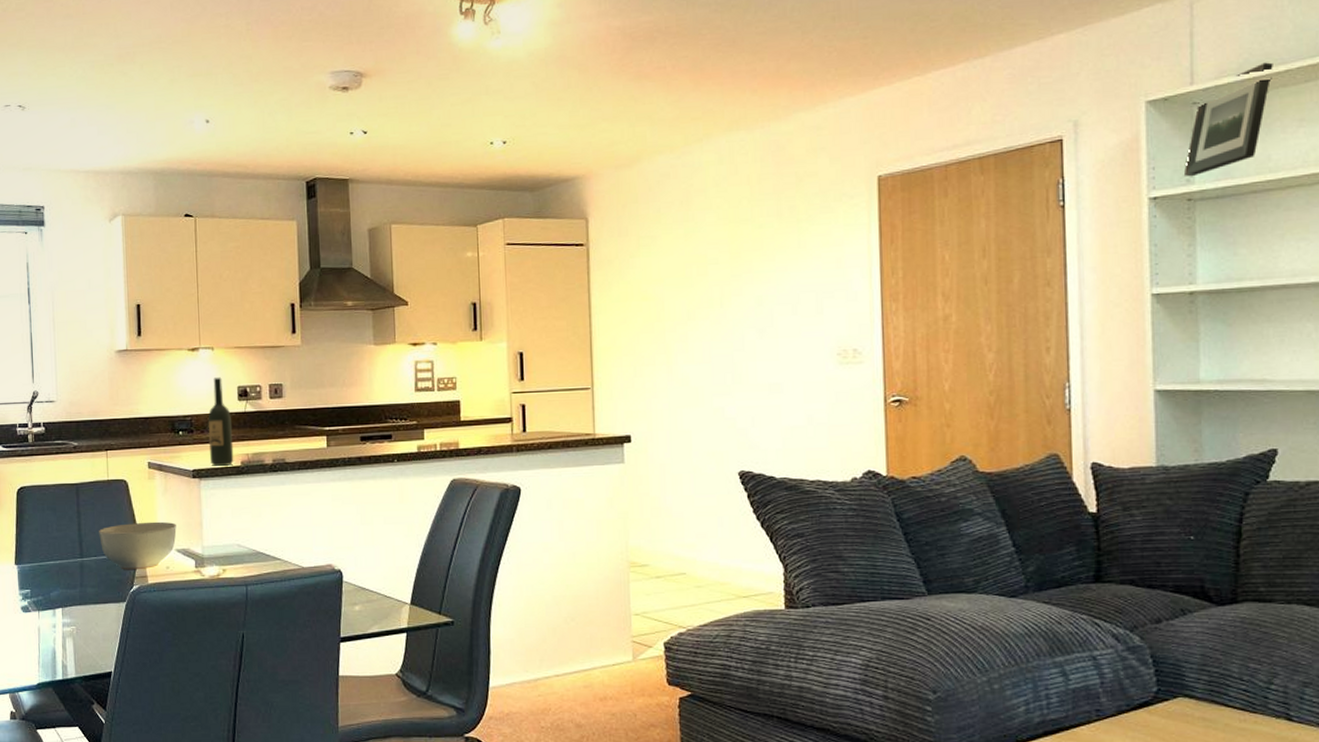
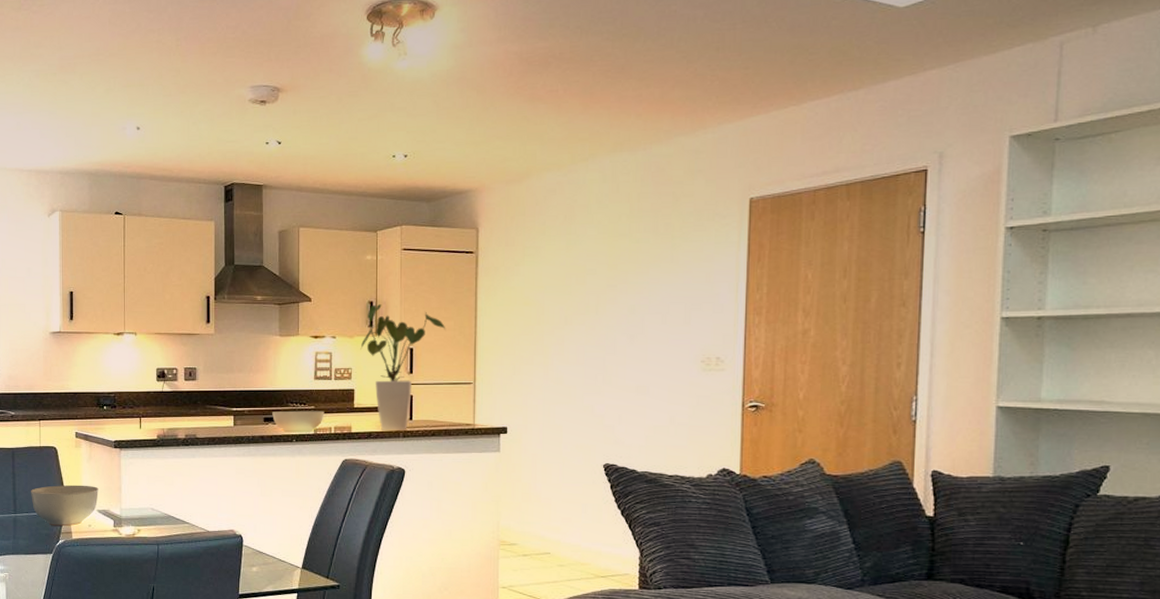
wine bottle: present [207,377,234,466] -> none [129,359,151,438]
bowl: none [370,426,428,451] -> present [272,411,324,432]
house plant: none [464,305,557,445] -> present [360,304,445,430]
picture frame: present [1183,62,1273,177] -> none [1040,102,1137,209]

